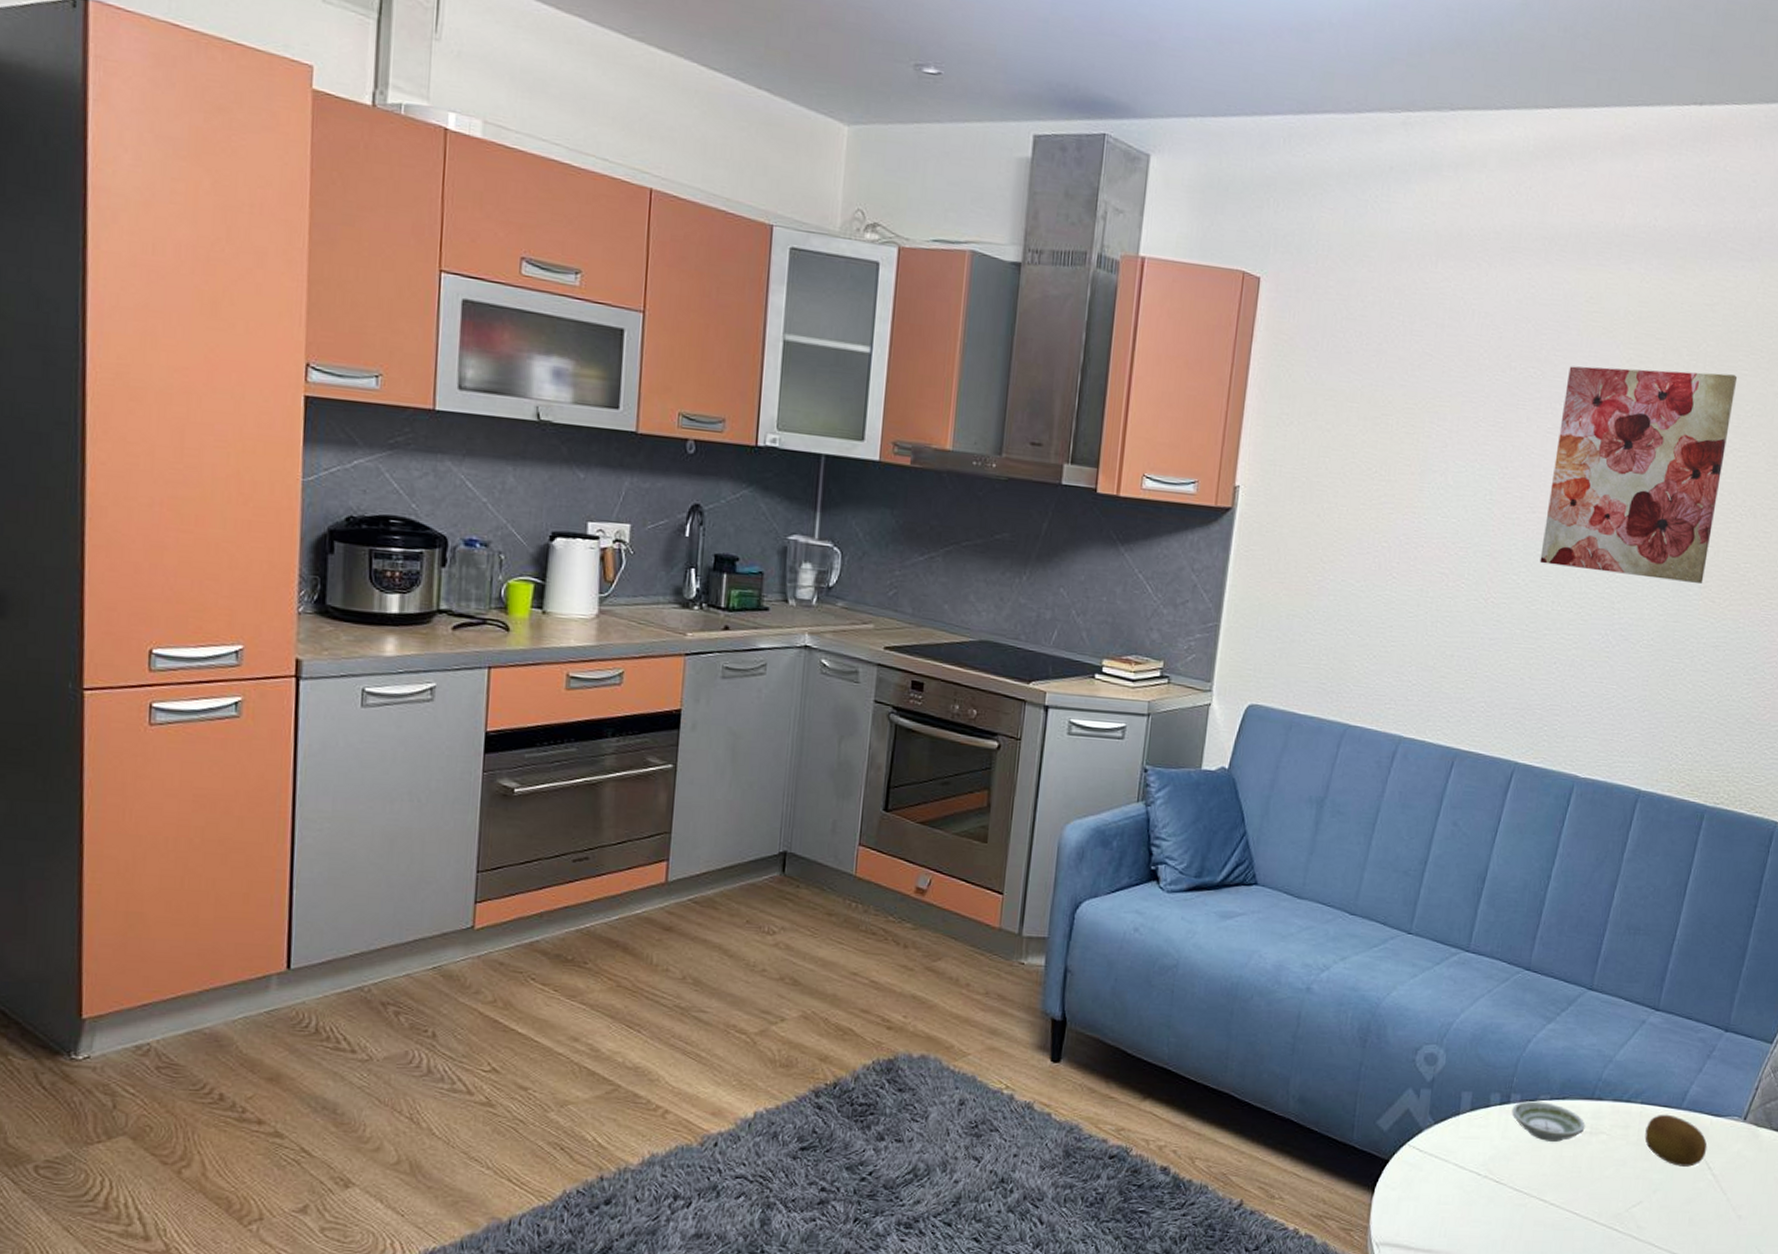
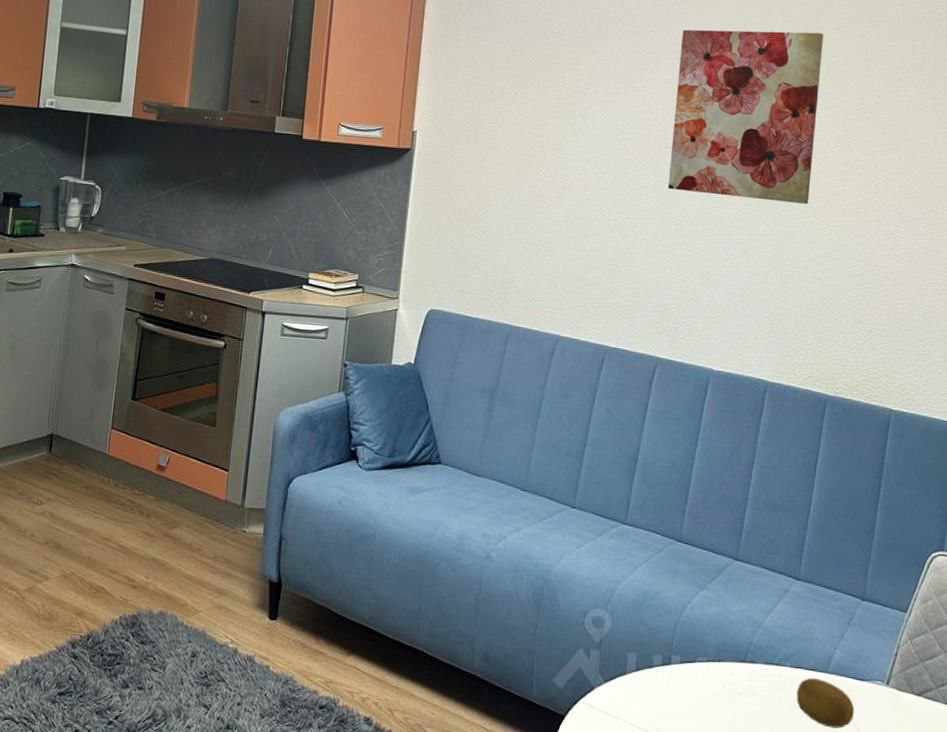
saucer: present [1512,1101,1585,1142] -> none [673,662,741,702]

